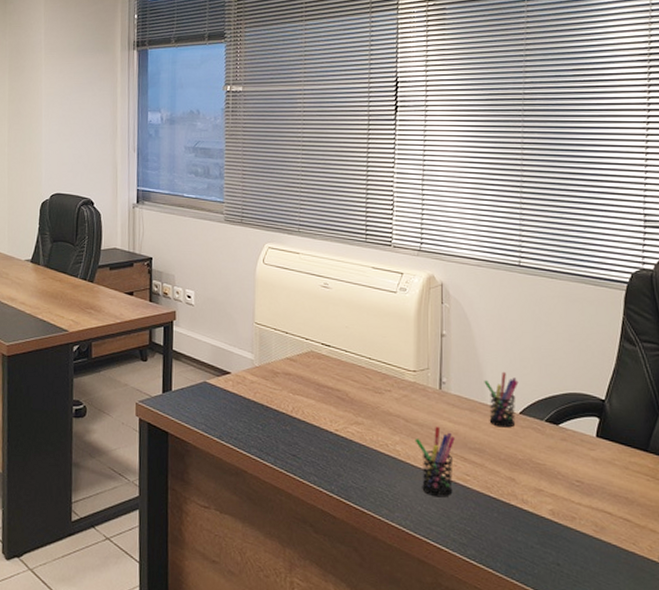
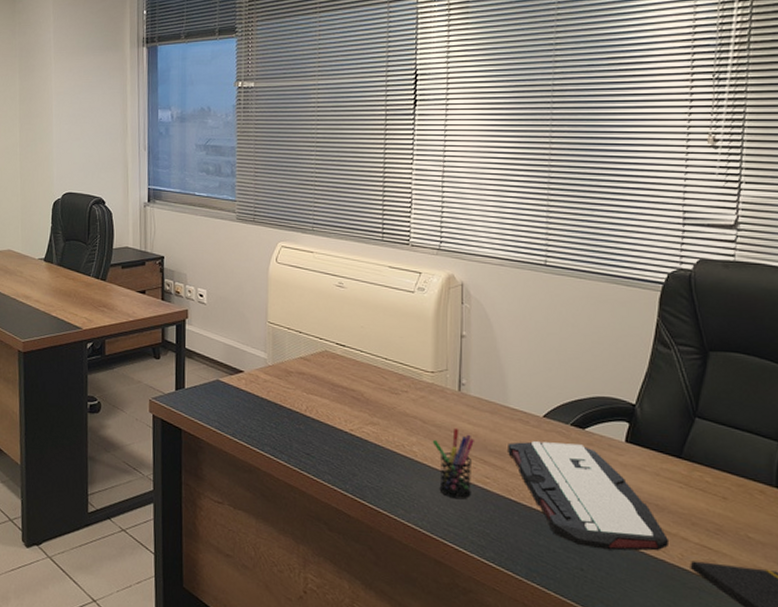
pen holder: present [484,371,519,428] -> none [506,374,543,431]
keyboard: none [487,438,639,545] -> present [508,441,670,551]

